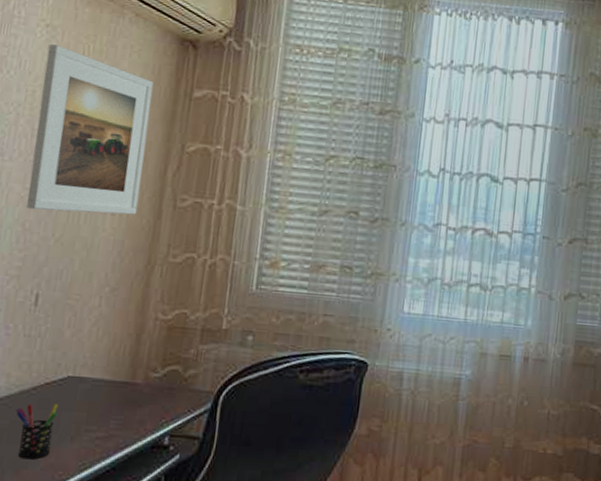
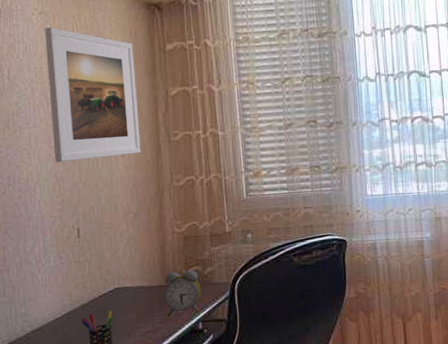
alarm clock: none [126,367,178,424] -> present [163,269,202,317]

